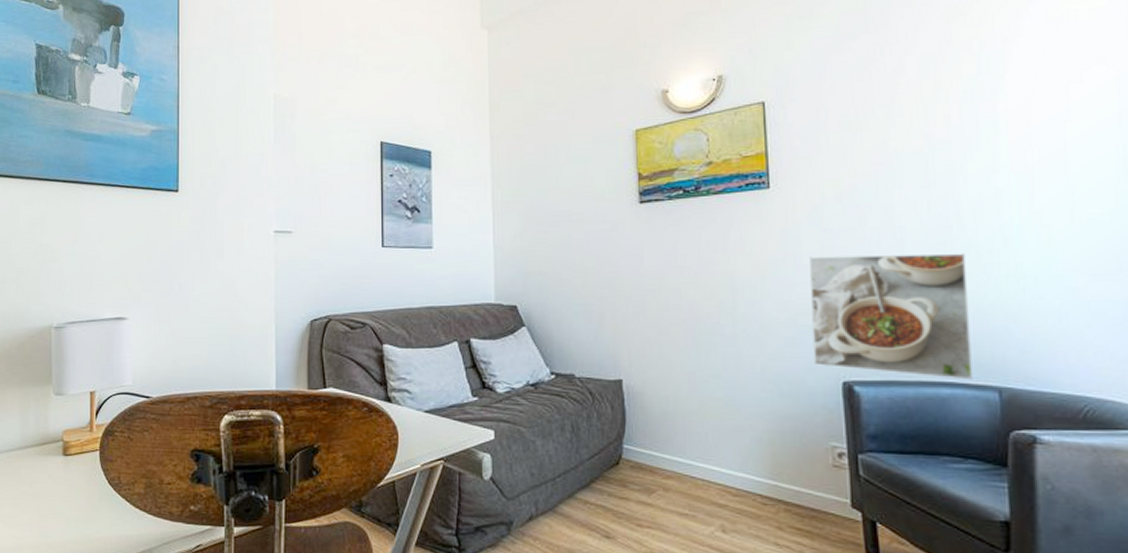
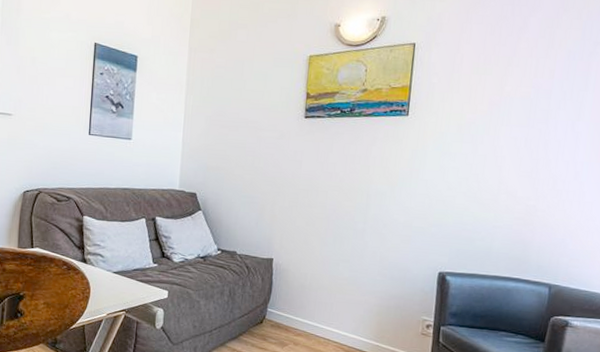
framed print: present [810,253,973,380] -> none [420,173,546,278]

